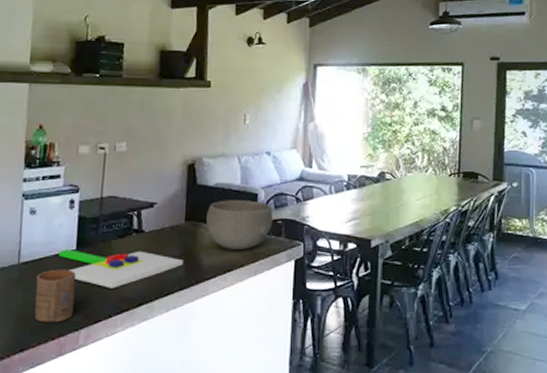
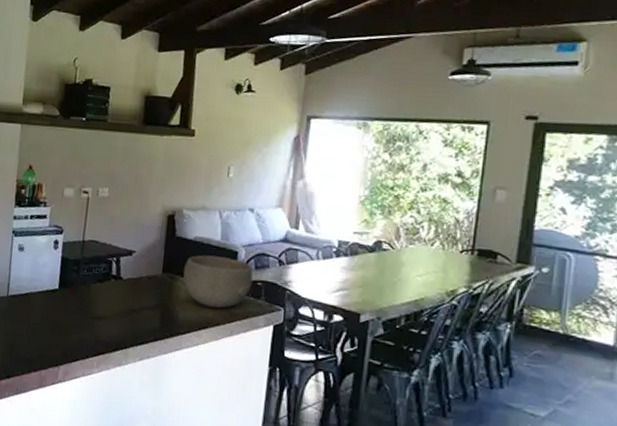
cup: present [34,269,77,323] -> none [20,305,58,356]
chopping board: present [58,249,184,288] -> none [42,287,159,331]

